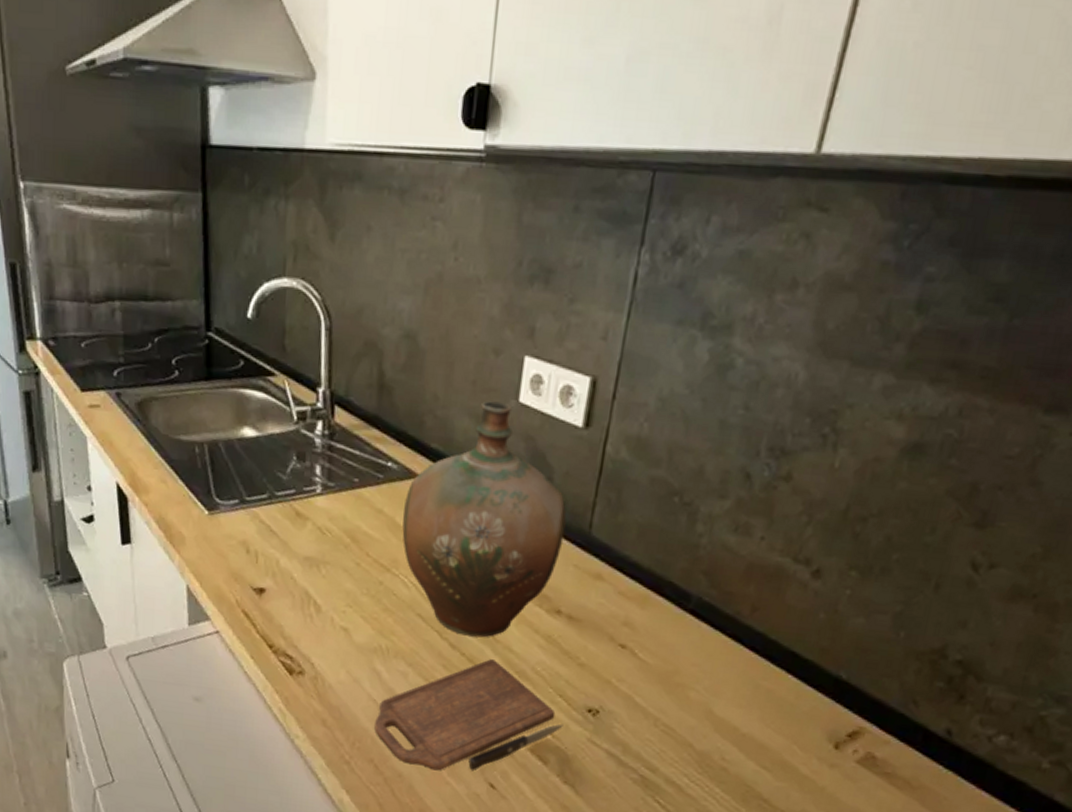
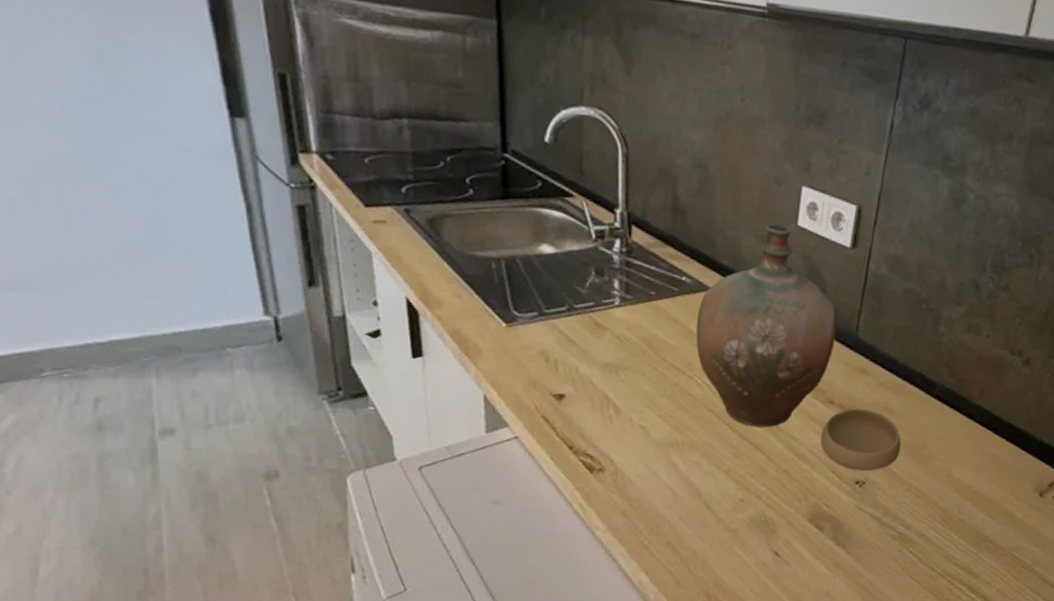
cutting board: present [374,659,554,771] -> none [671,446,829,546]
kitchen knife: present [468,724,564,772] -> none [756,495,836,543]
bowl: none [544,620,646,698] -> present [820,408,901,471]

